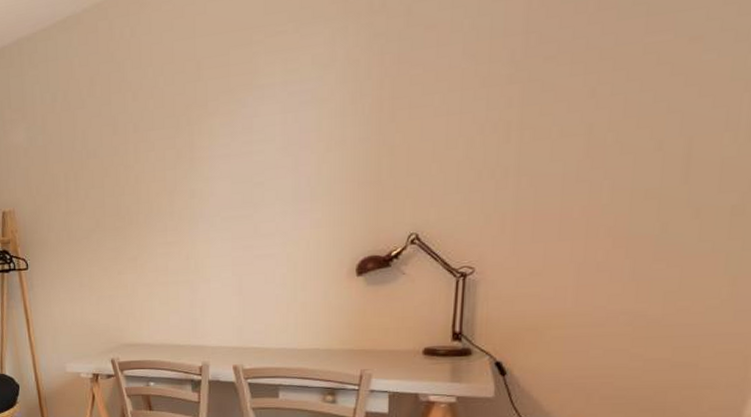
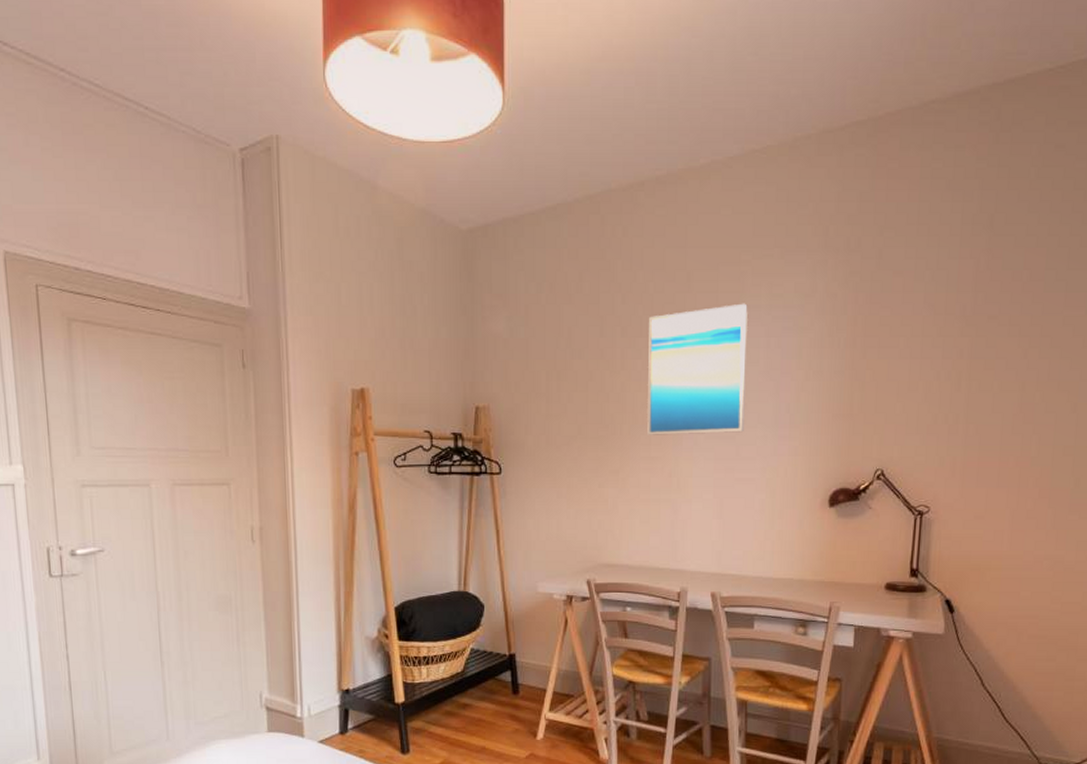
wall art: none [160,83,262,222] -> present [647,303,748,435]

